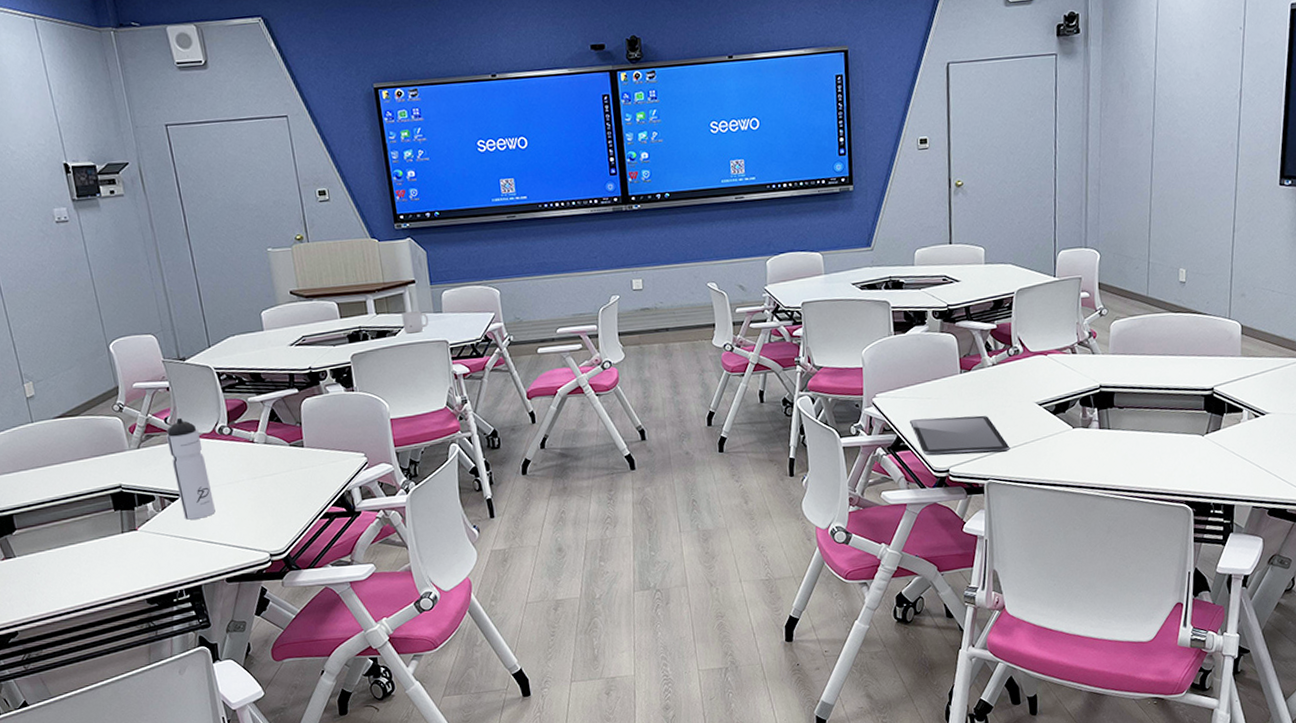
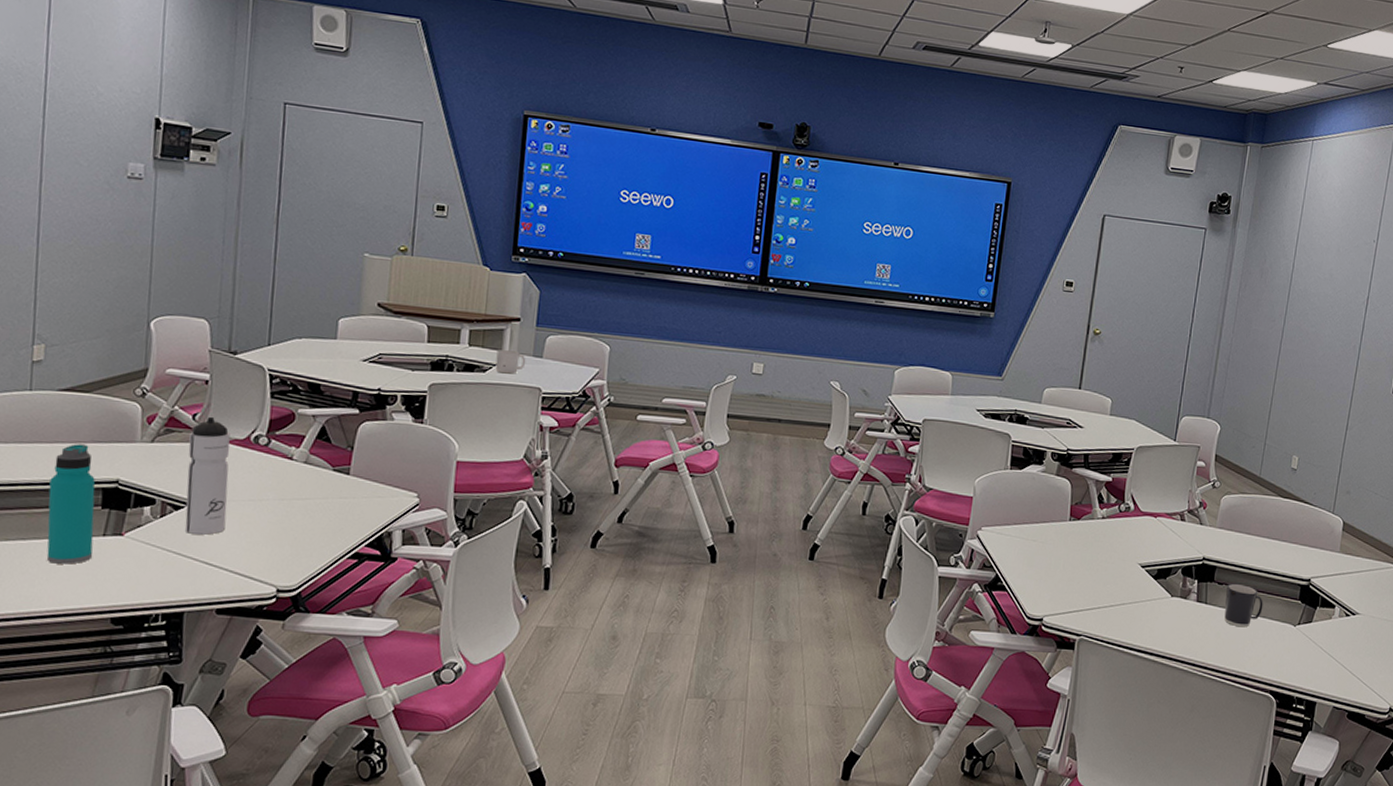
water bottle: none [67,460,119,562] -> present [46,444,96,565]
tablet: present [910,415,1010,456] -> none [1011,559,1107,611]
mug: none [1128,404,1168,446] -> present [1224,583,1263,628]

